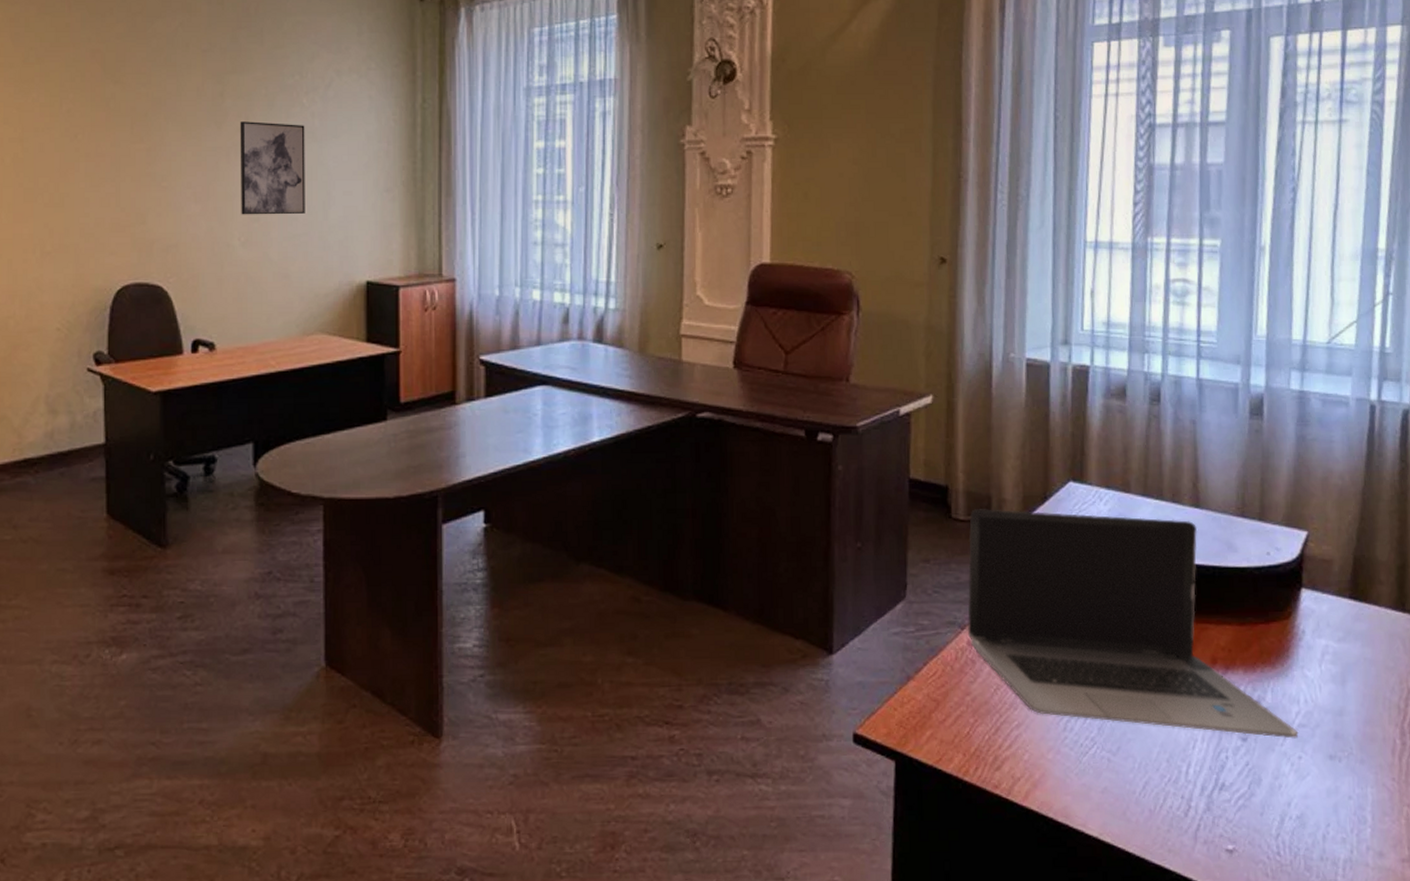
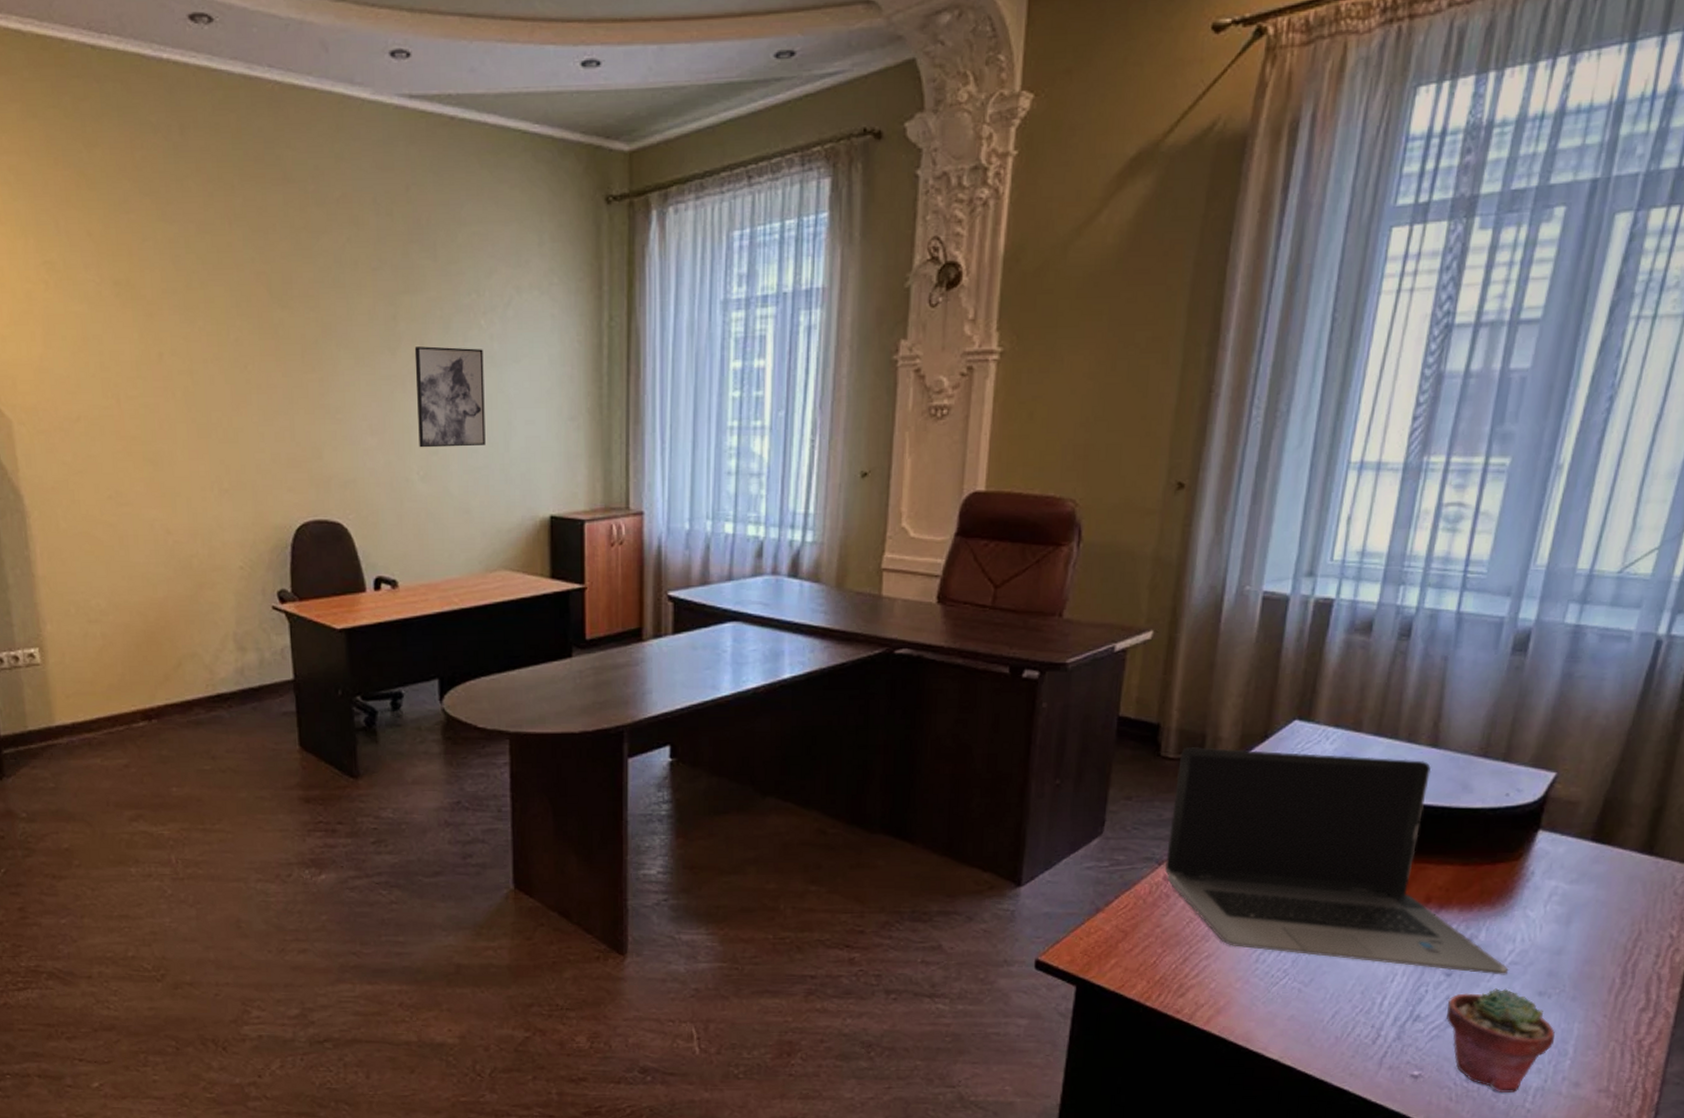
potted succulent: none [1248,752,1353,866] -> present [1446,988,1556,1092]

